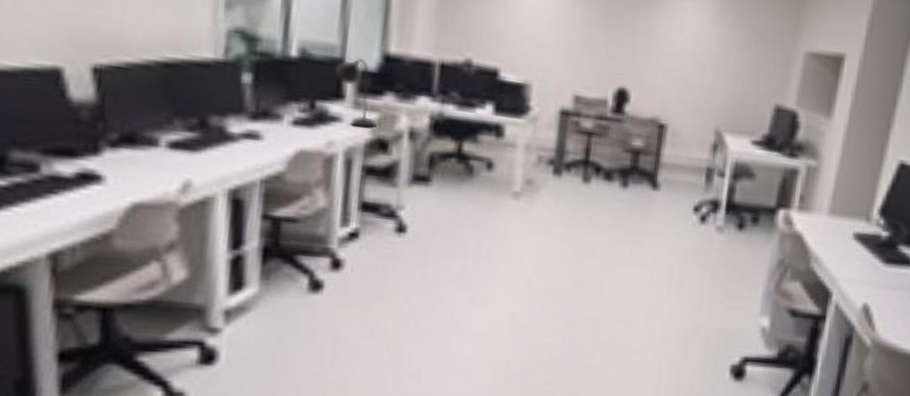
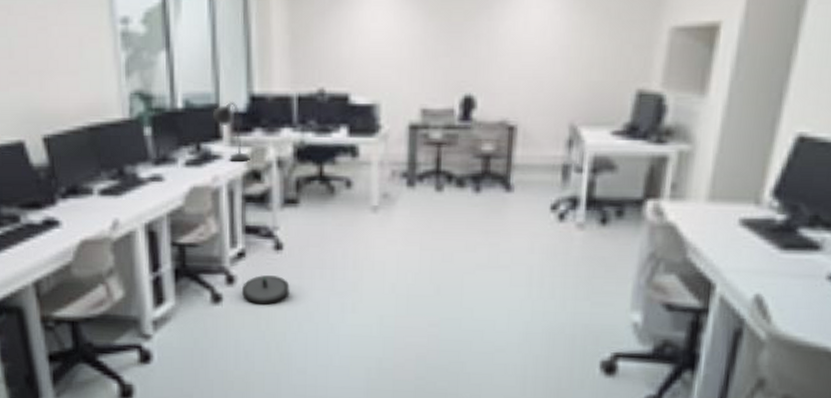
robot vacuum: none [348,261,411,296] -> present [241,275,290,305]

